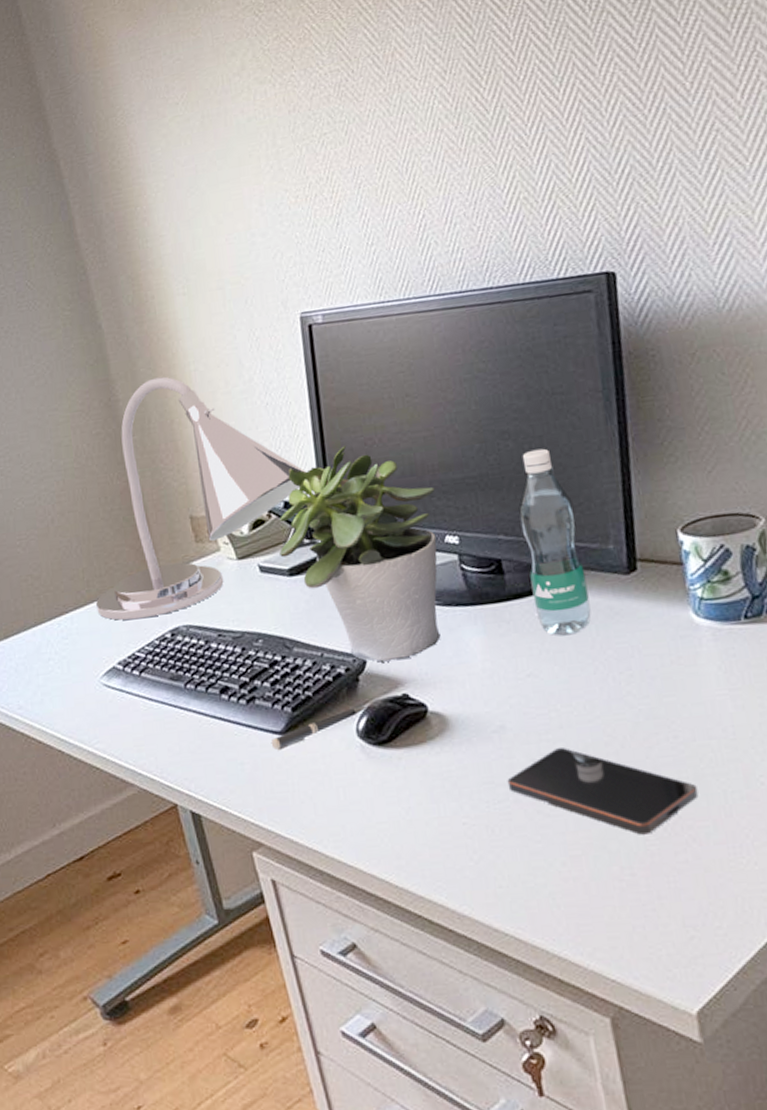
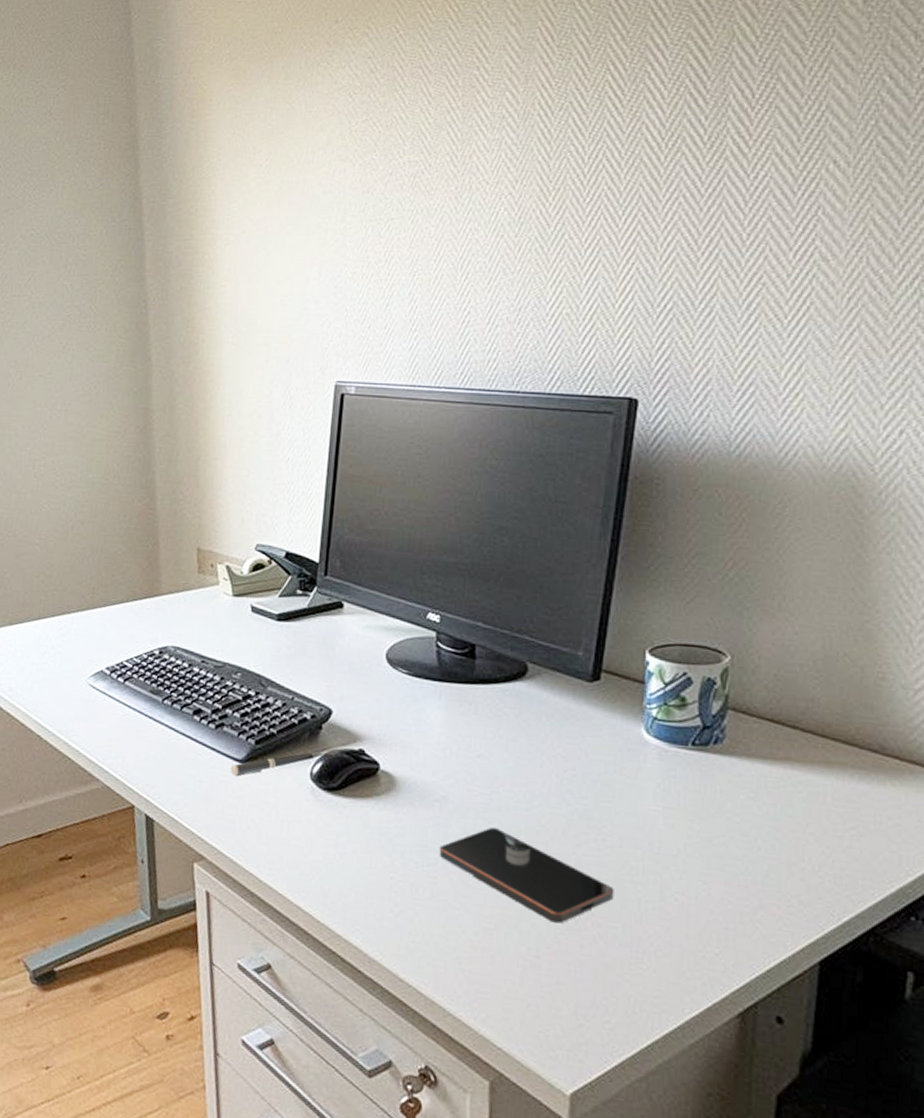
table lamp: present [96,376,306,620] -> none [97,415,312,633]
potted plant: present [279,445,441,662] -> none [272,511,427,718]
bottle: present [518,448,591,637] -> none [497,549,553,727]

